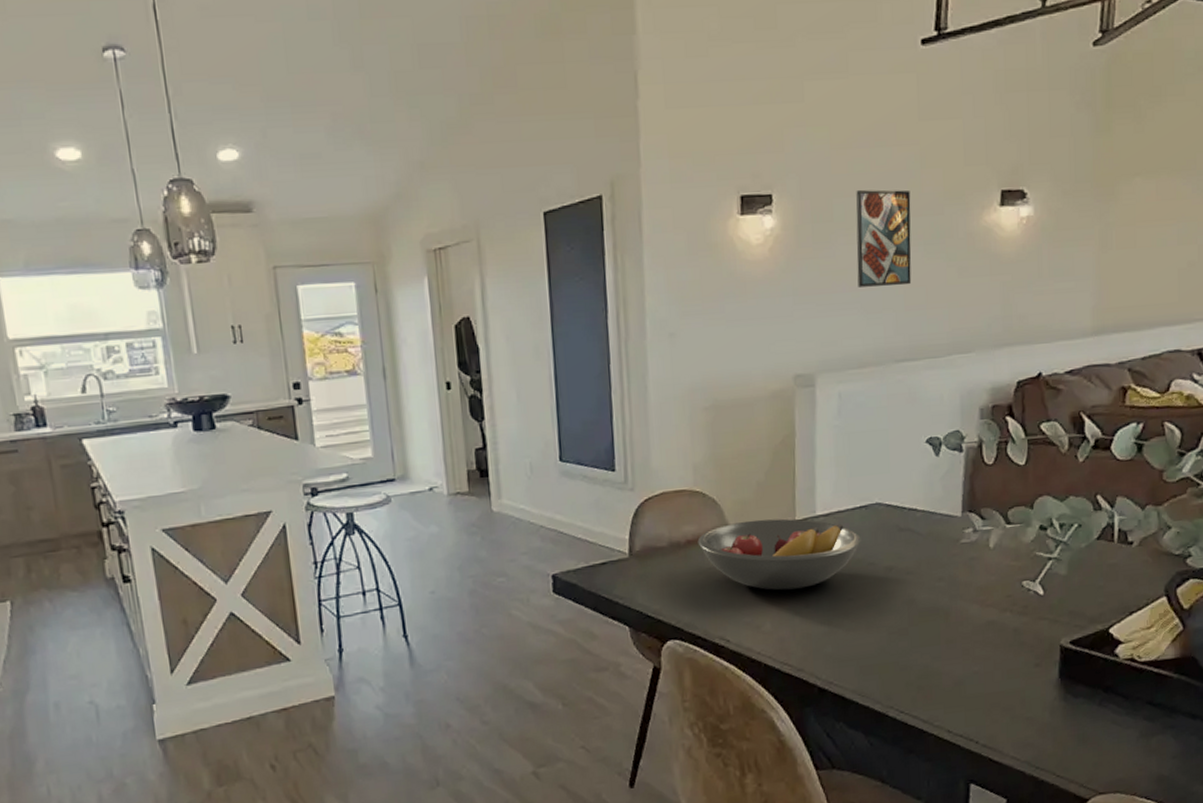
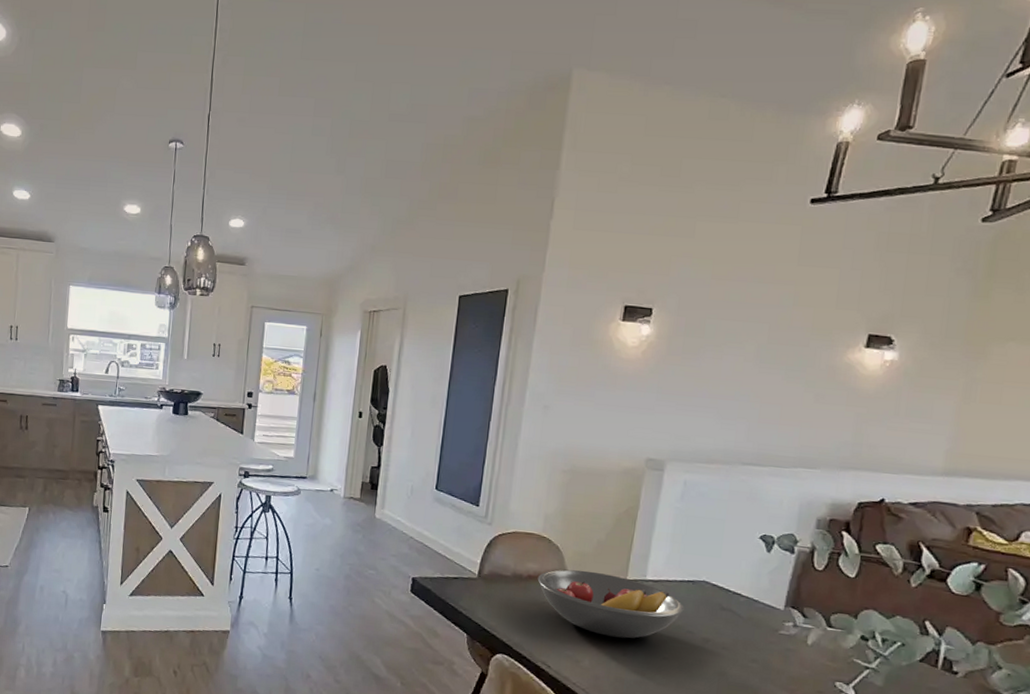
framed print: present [856,189,912,287] -> none [717,315,780,401]

